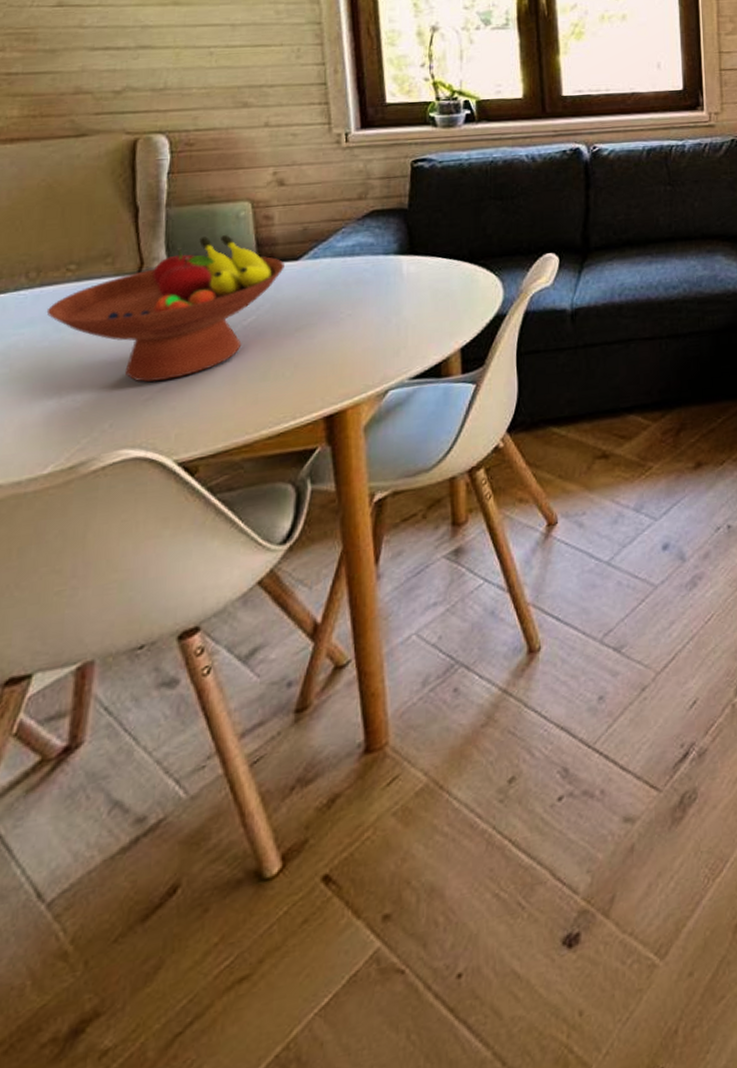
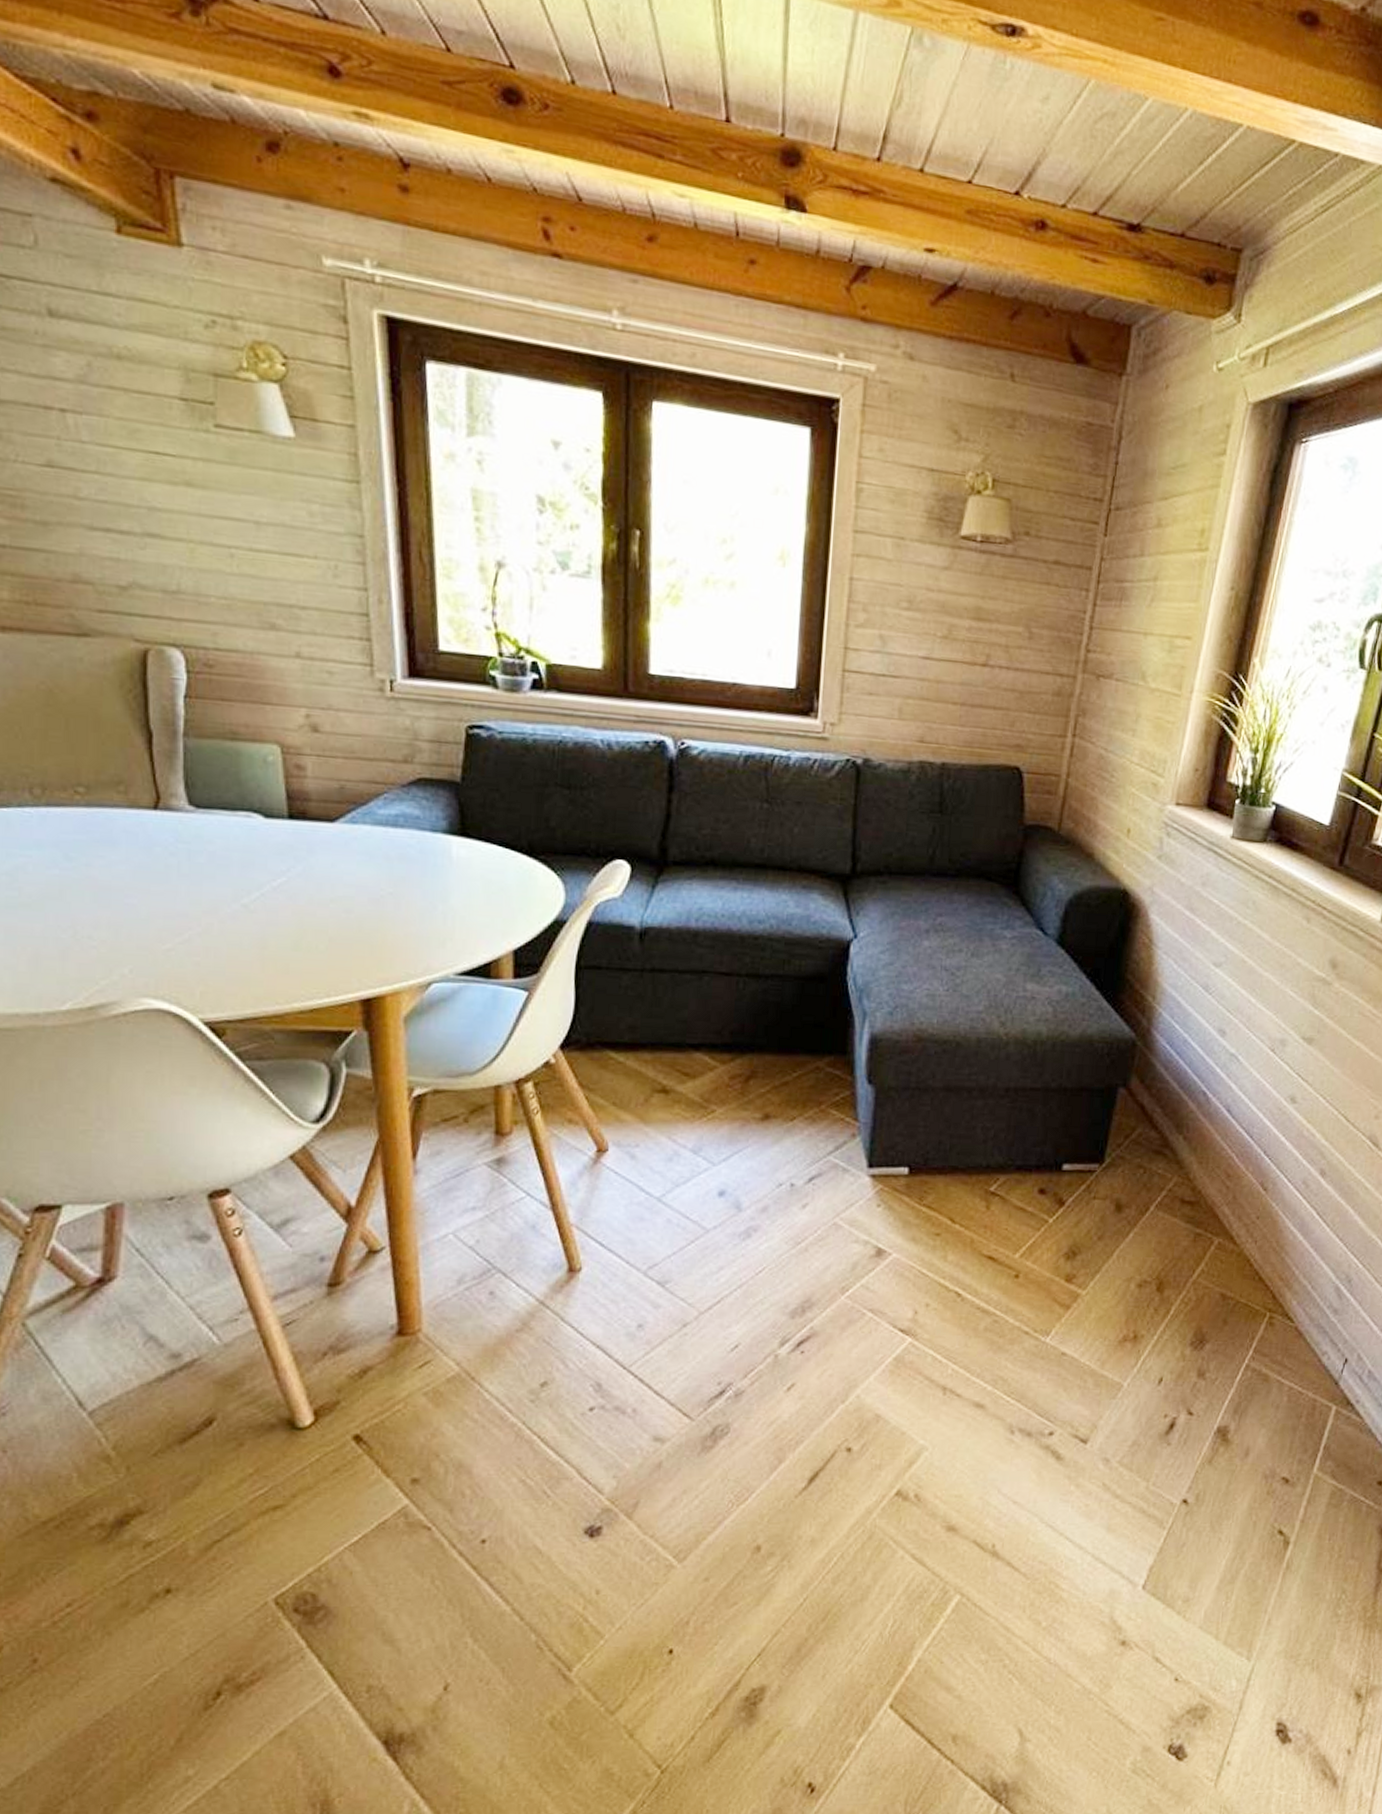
fruit bowl: present [46,235,285,382] -> none [55,778,318,933]

